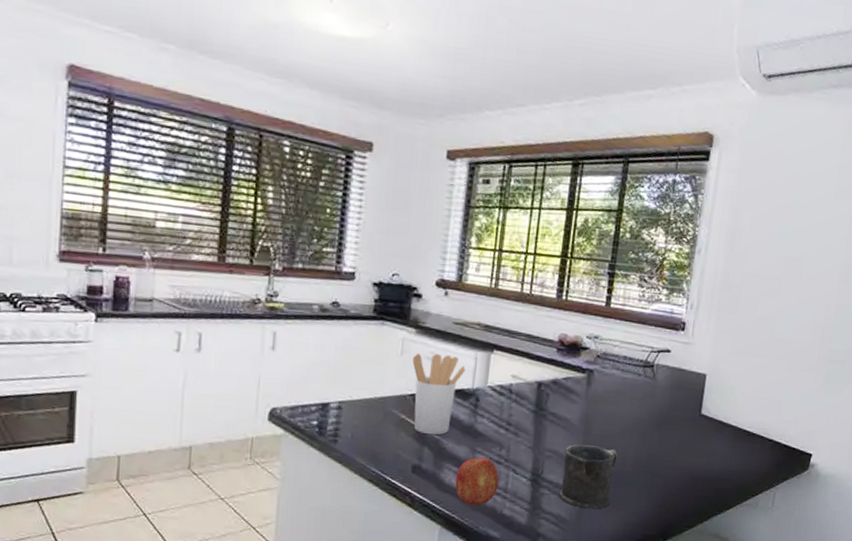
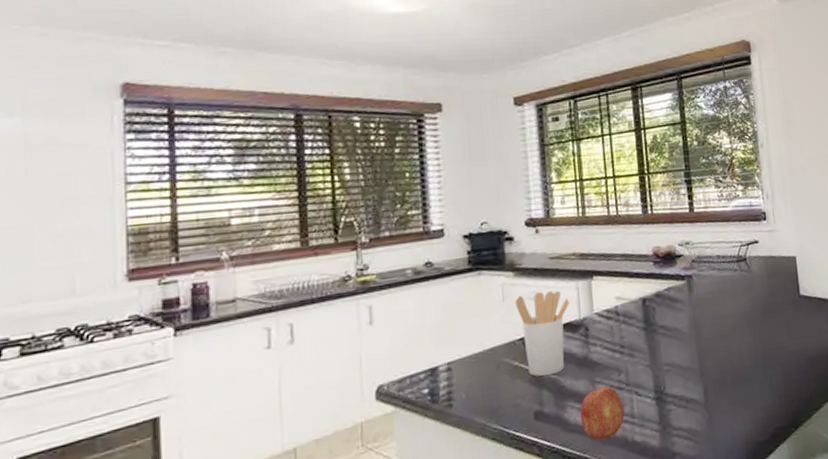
mug: present [558,444,618,509] -> none [682,349,737,416]

